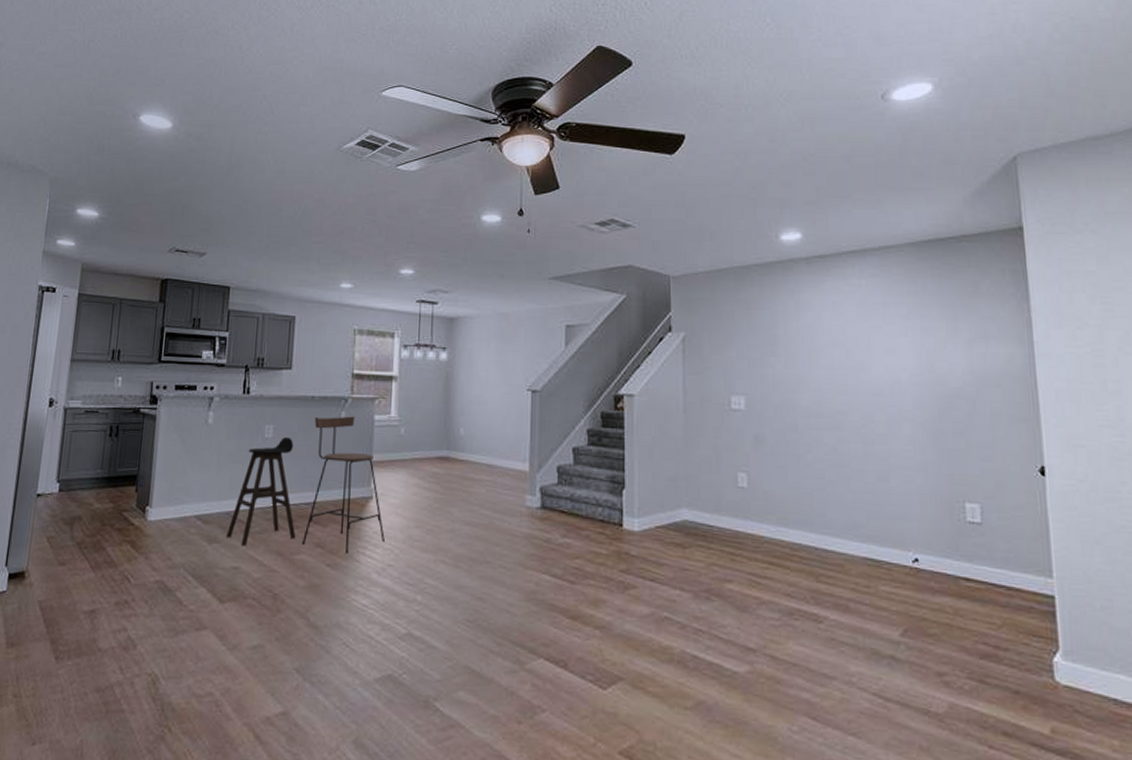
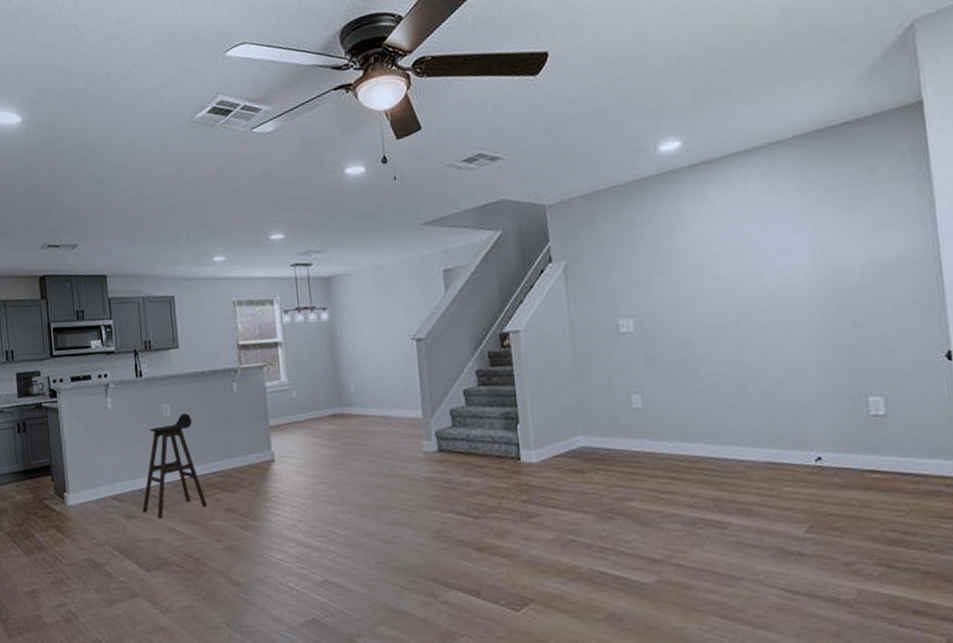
coffee maker: none [114,373,146,402] -> present [15,370,46,399]
bar stool: present [301,416,386,555] -> none [208,386,293,516]

